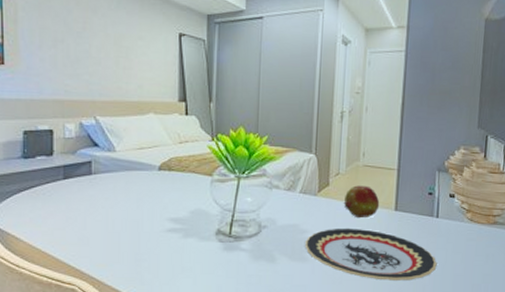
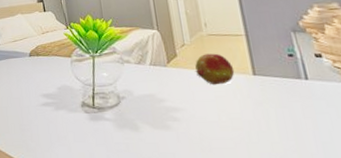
plate: present [305,228,437,280] -> none [164,95,322,149]

